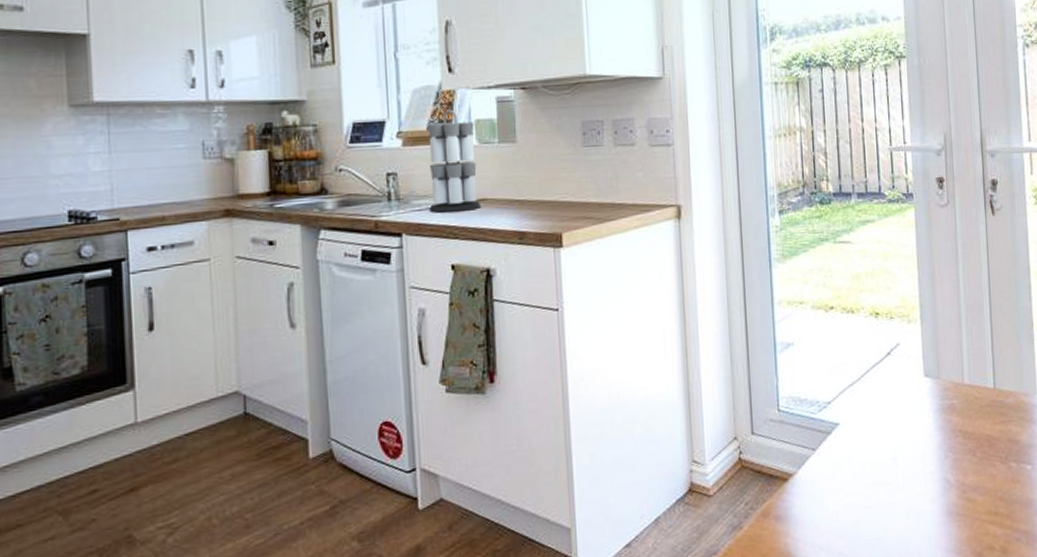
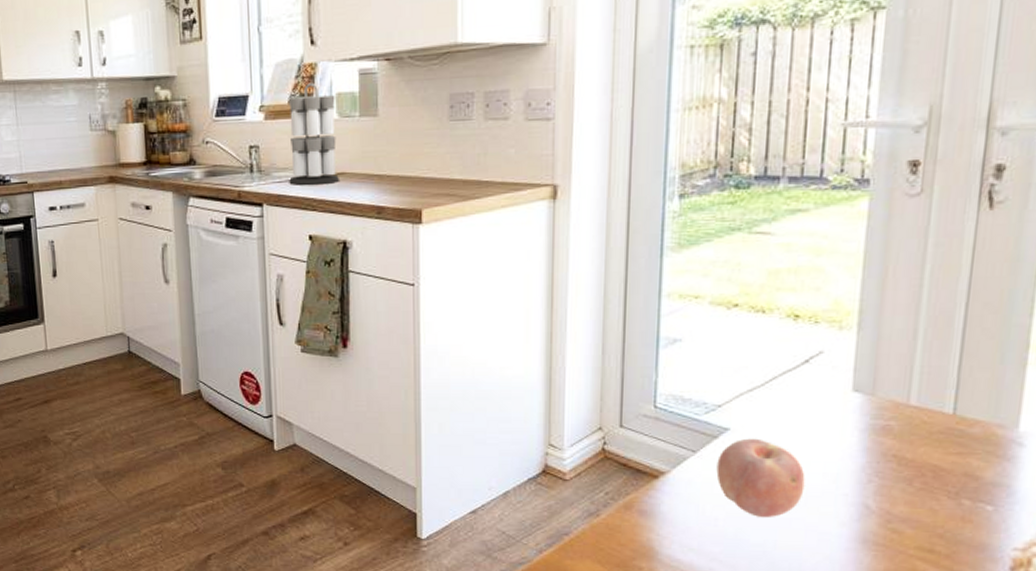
fruit: none [833,430,901,506] -> present [716,438,806,517]

